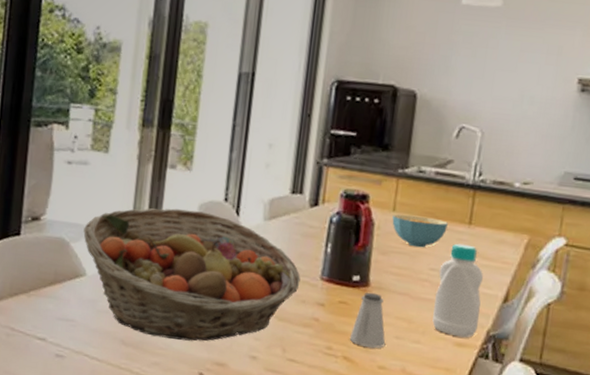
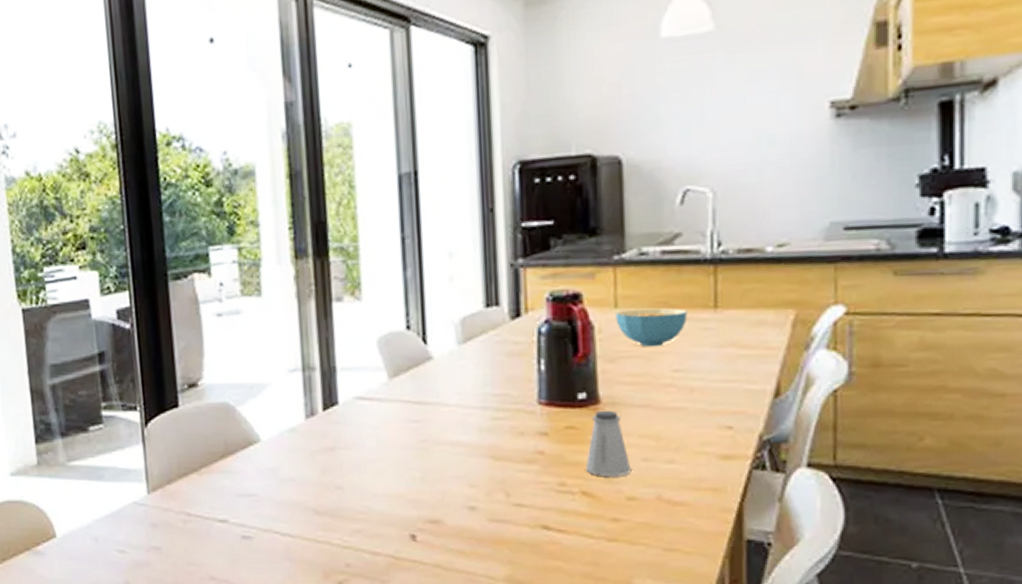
fruit basket: present [83,208,301,342] -> none [248,346,514,500]
bottle: present [432,243,484,338] -> none [685,333,745,448]

